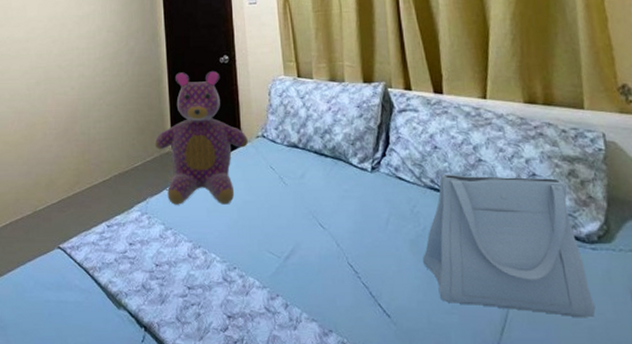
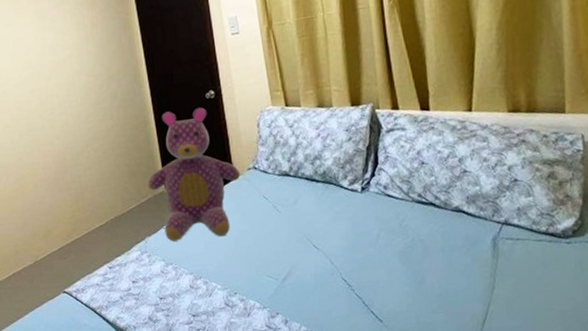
tote bag: present [423,175,596,318] -> none [411,182,568,305]

